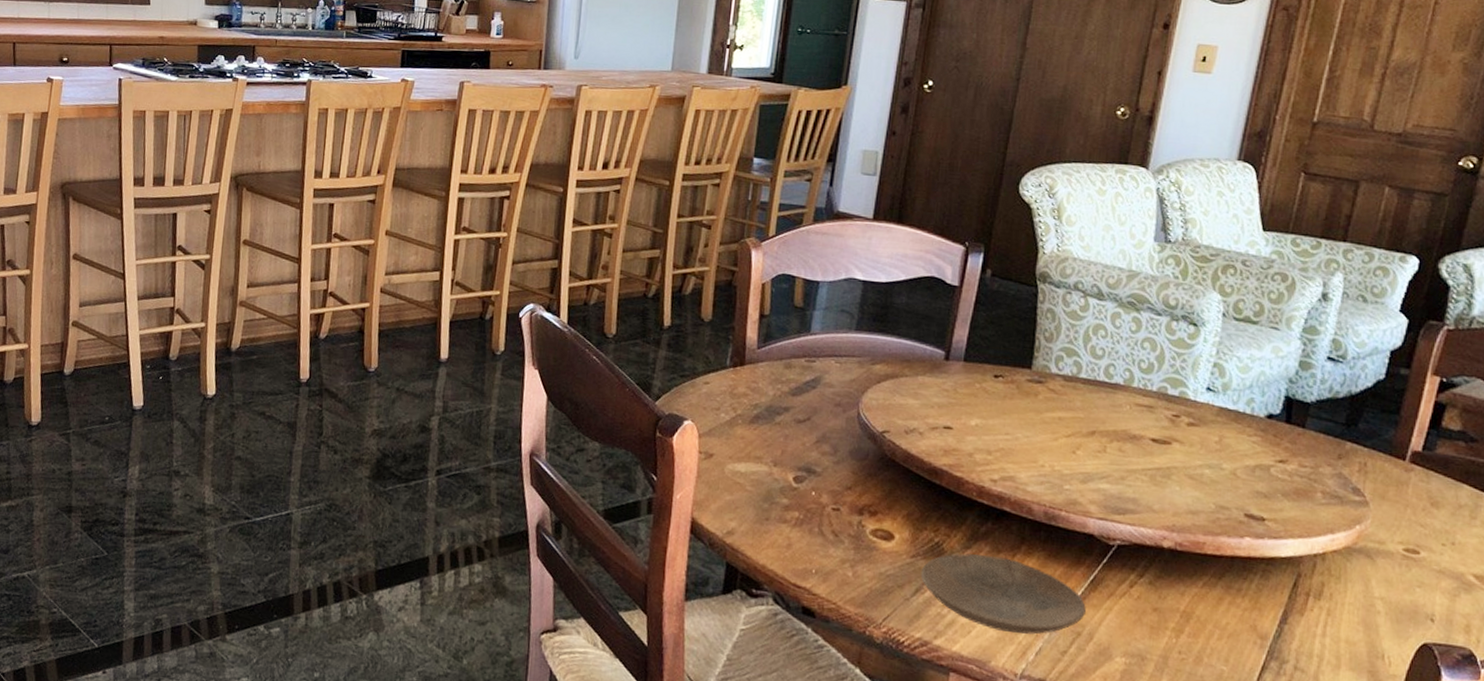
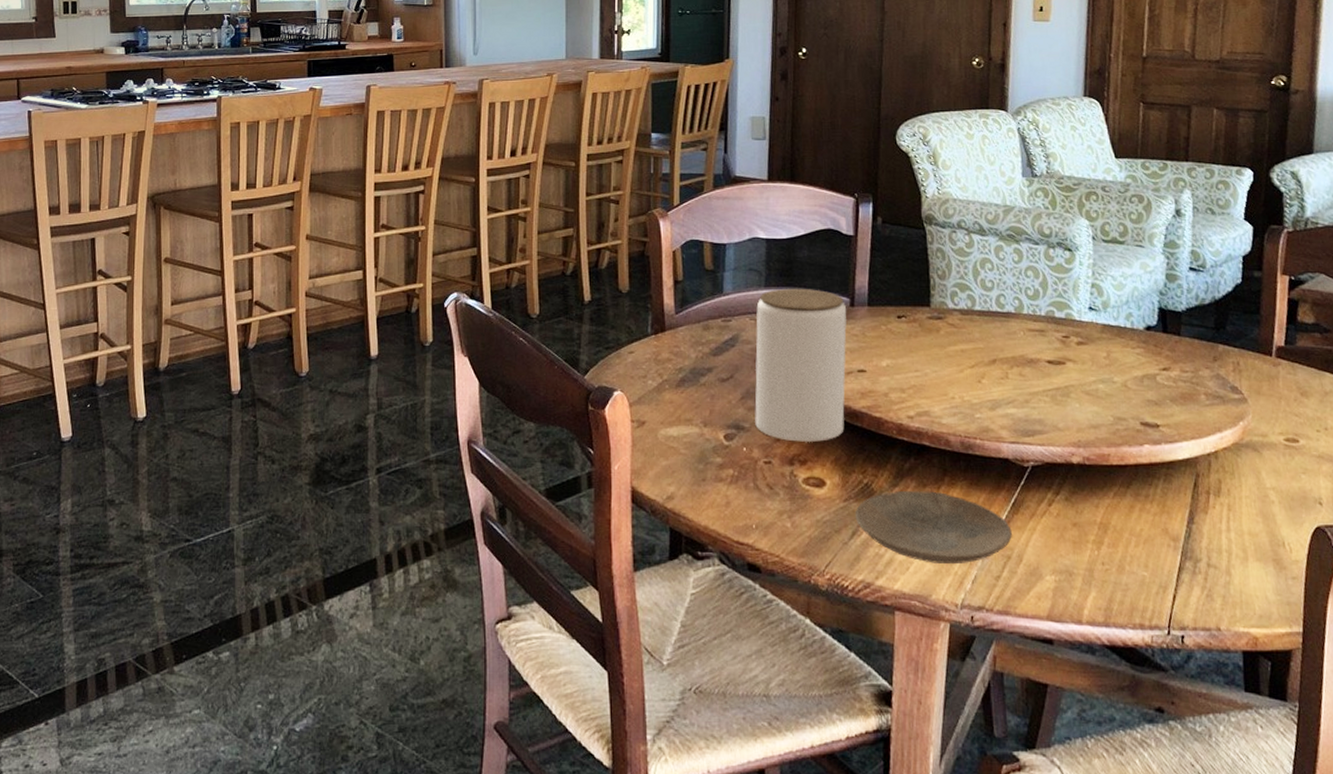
jar: none [827,334,941,495] -> present [755,288,847,442]

